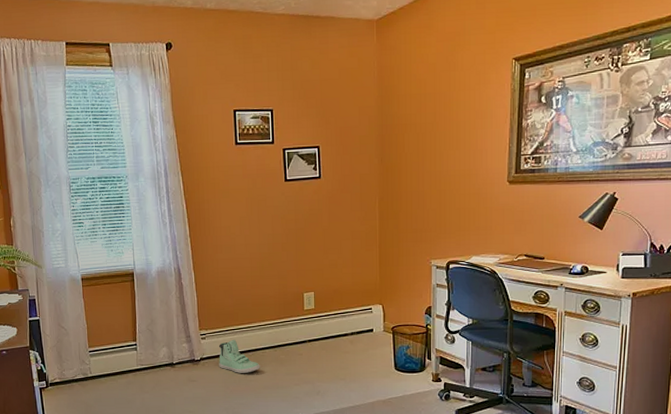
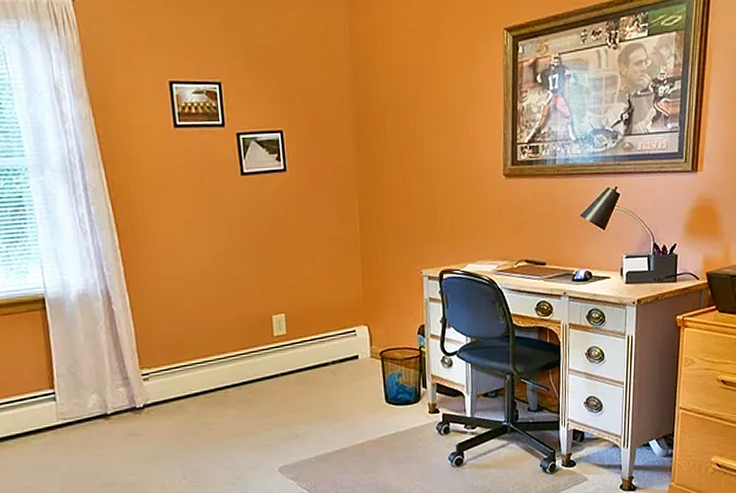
sneaker: present [218,339,260,373] -> none [166,378,222,421]

